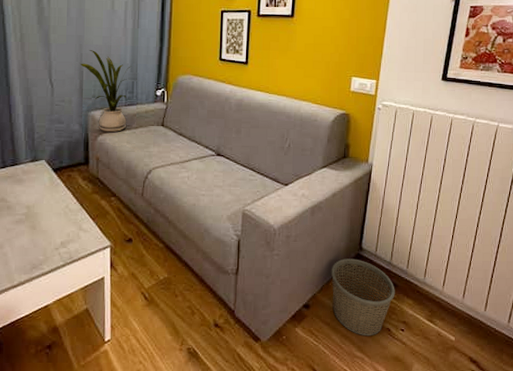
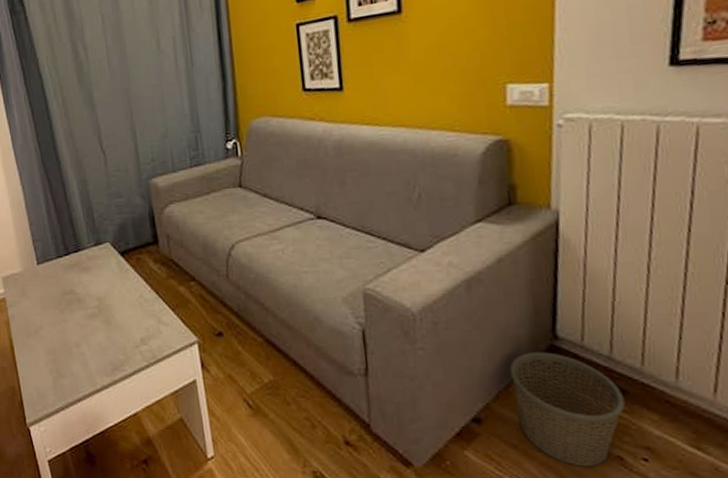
house plant: present [80,50,132,133] -> none [131,103,197,203]

